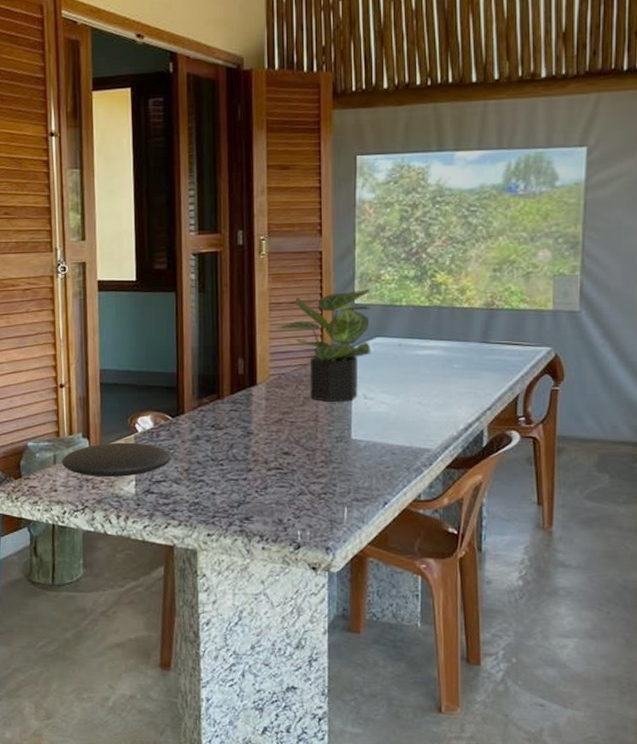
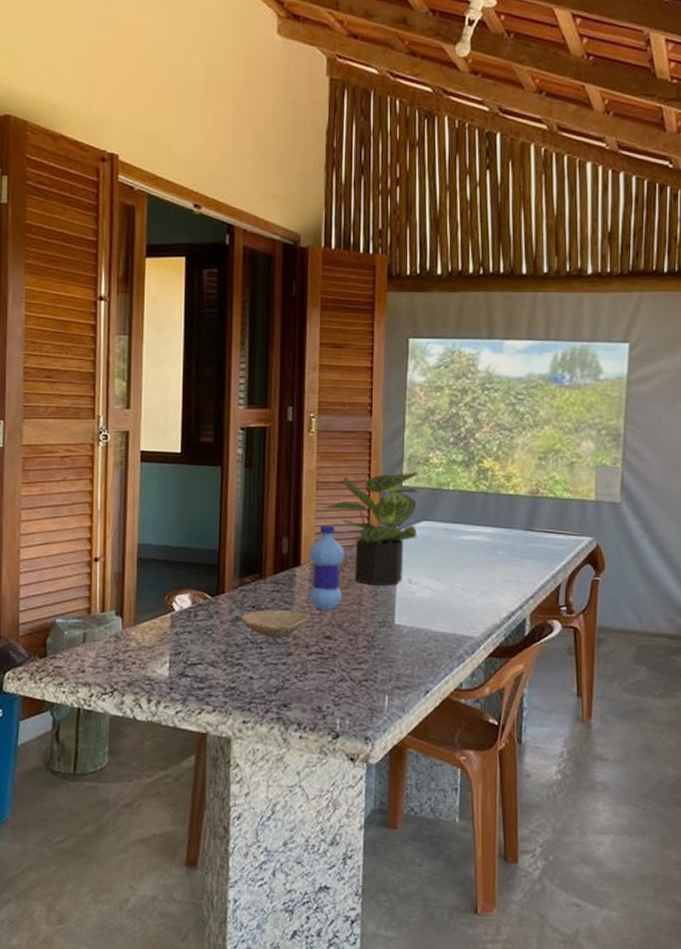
plate: present [62,442,171,478] -> none [92,621,208,659]
bowl: none [202,427,266,454] -> present [241,609,308,637]
water bottle: none [264,344,299,428] -> present [308,524,344,611]

